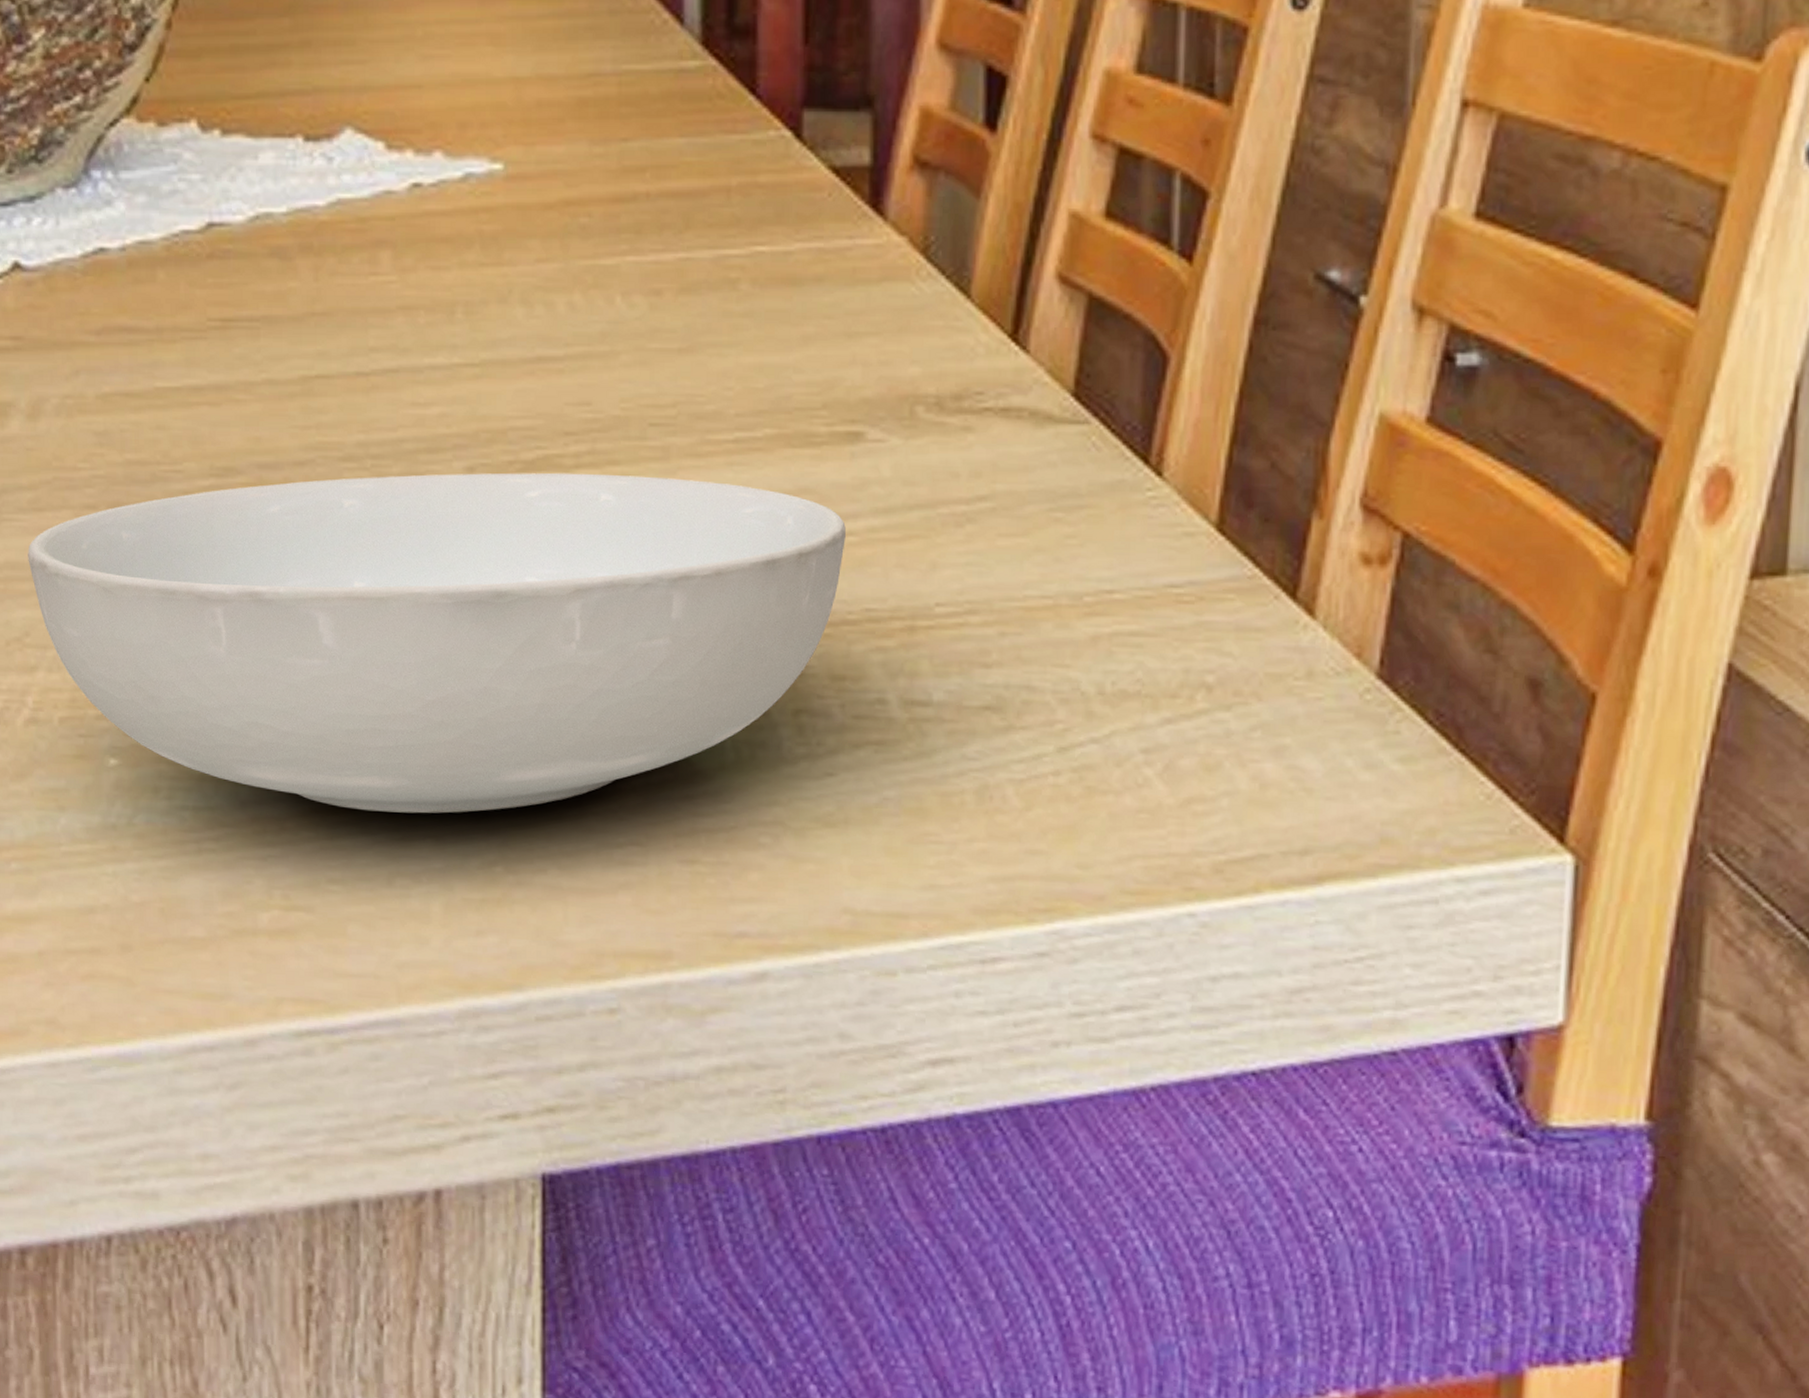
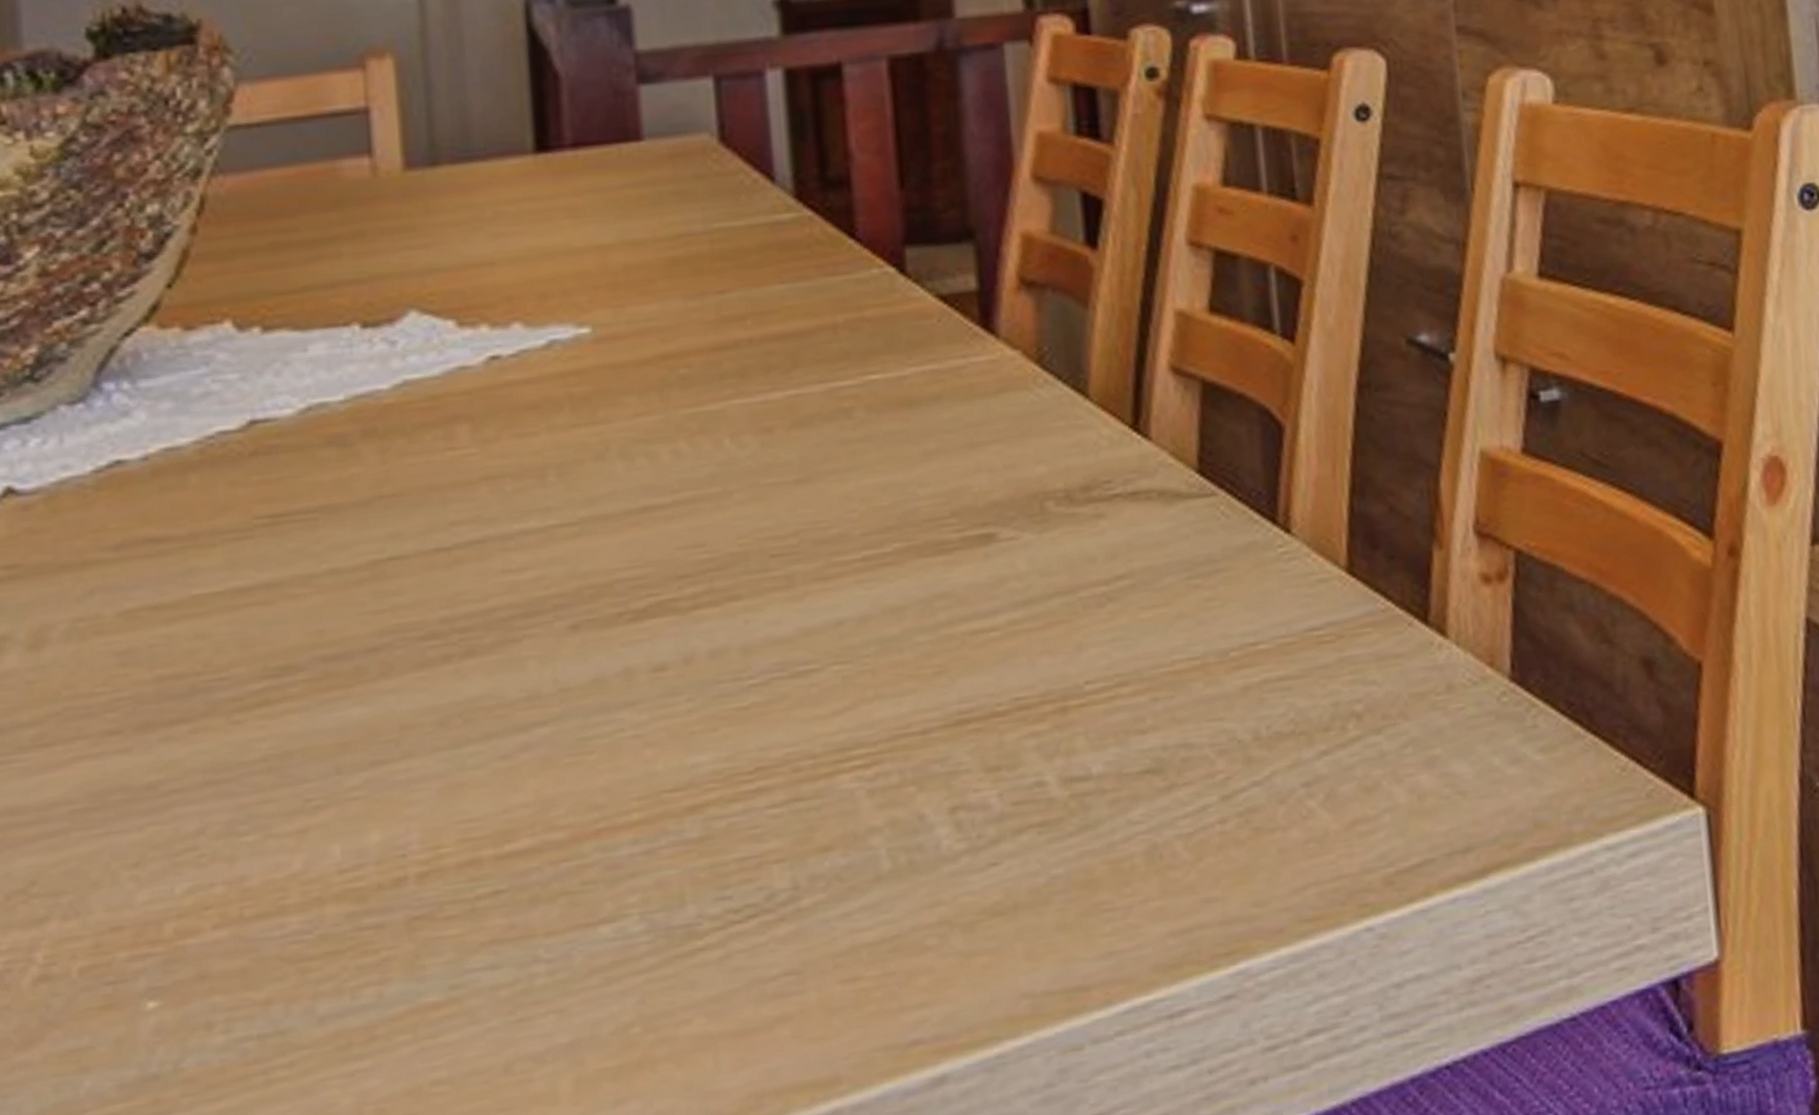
serving bowl: present [28,472,846,814] -> none [32,600,988,1001]

